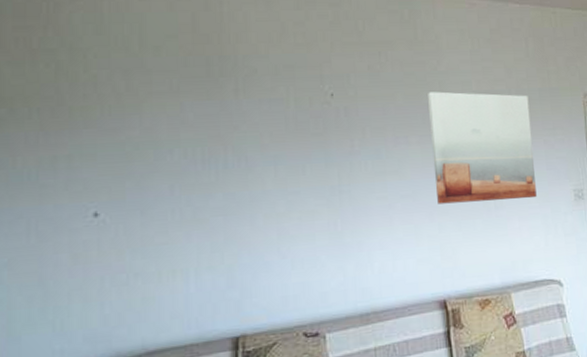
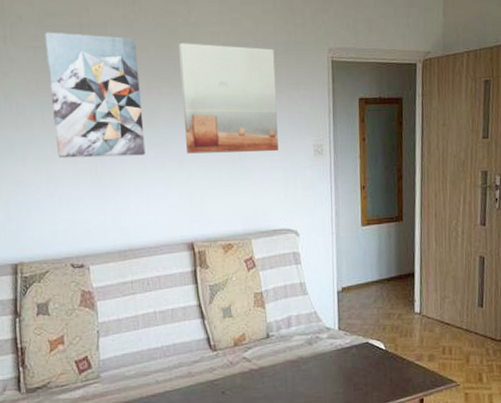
wall art: none [280,84,392,215] -> present [43,32,146,159]

